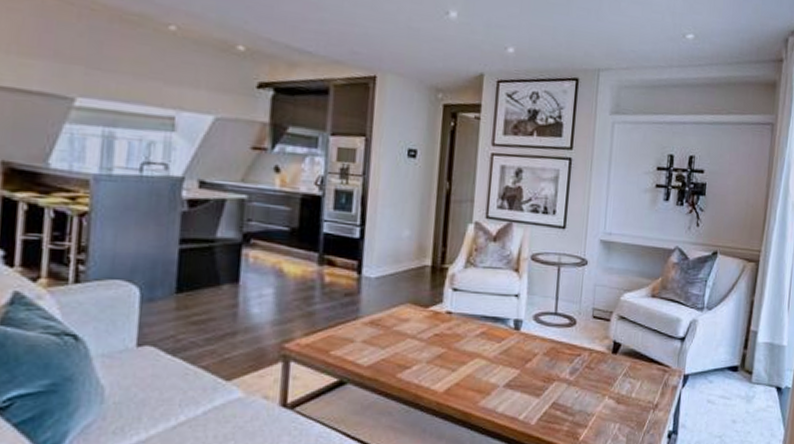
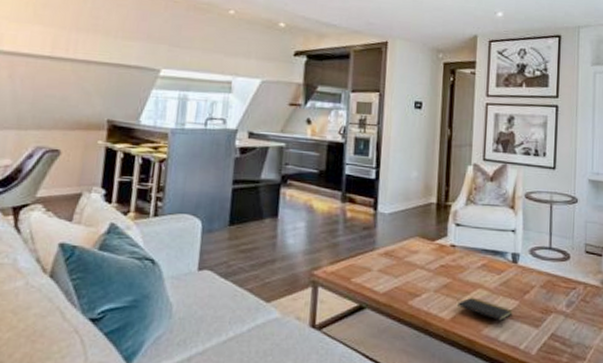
notepad: none [453,367,513,397] -> present [458,297,513,326]

